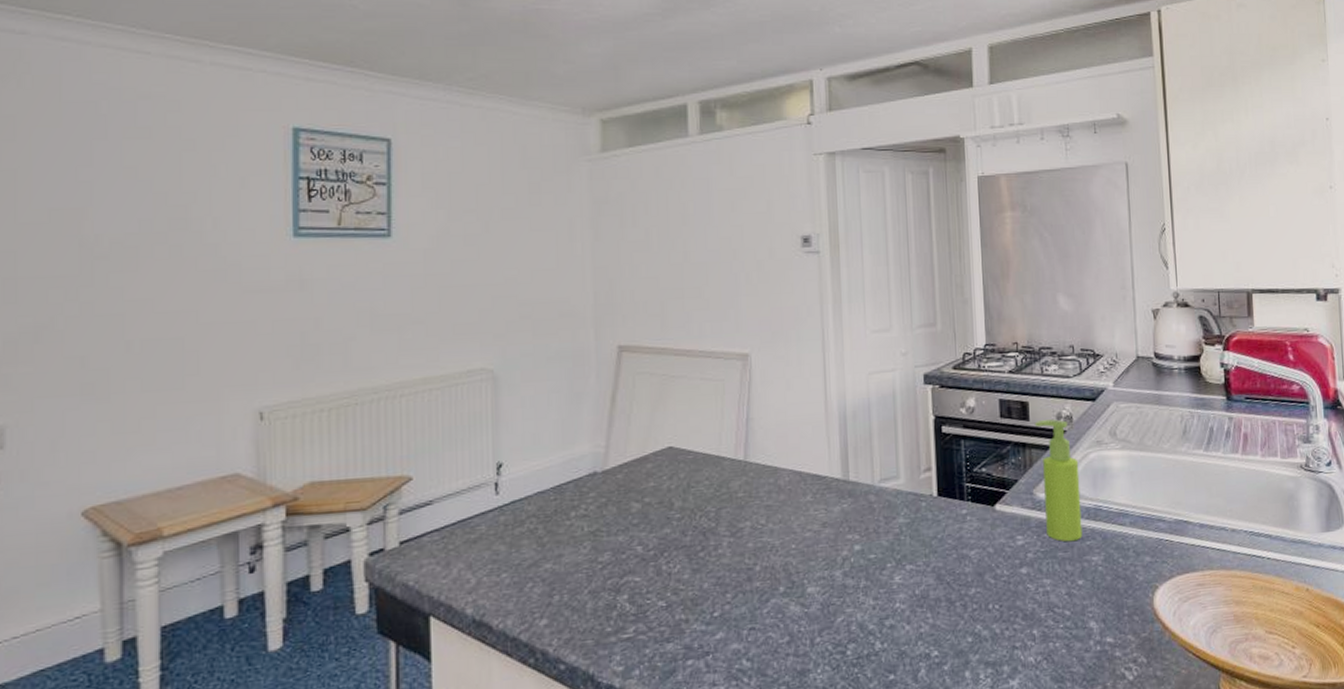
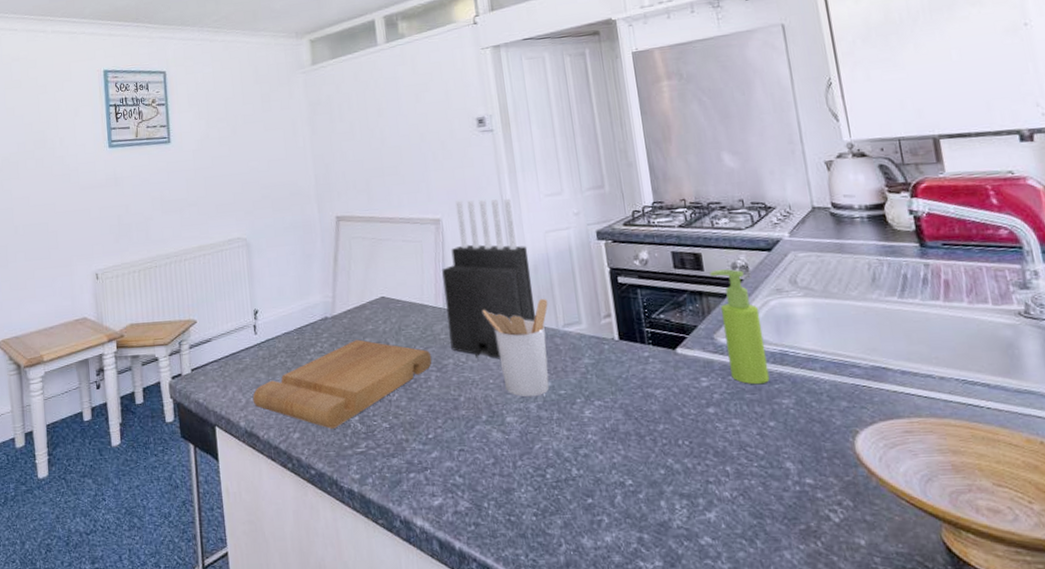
cutting board: none [486,499,726,612] -> present [252,339,432,429]
knife block: none [746,332,851,520] -> present [442,198,536,358]
utensil holder: none [790,449,865,564] -> present [483,298,550,398]

